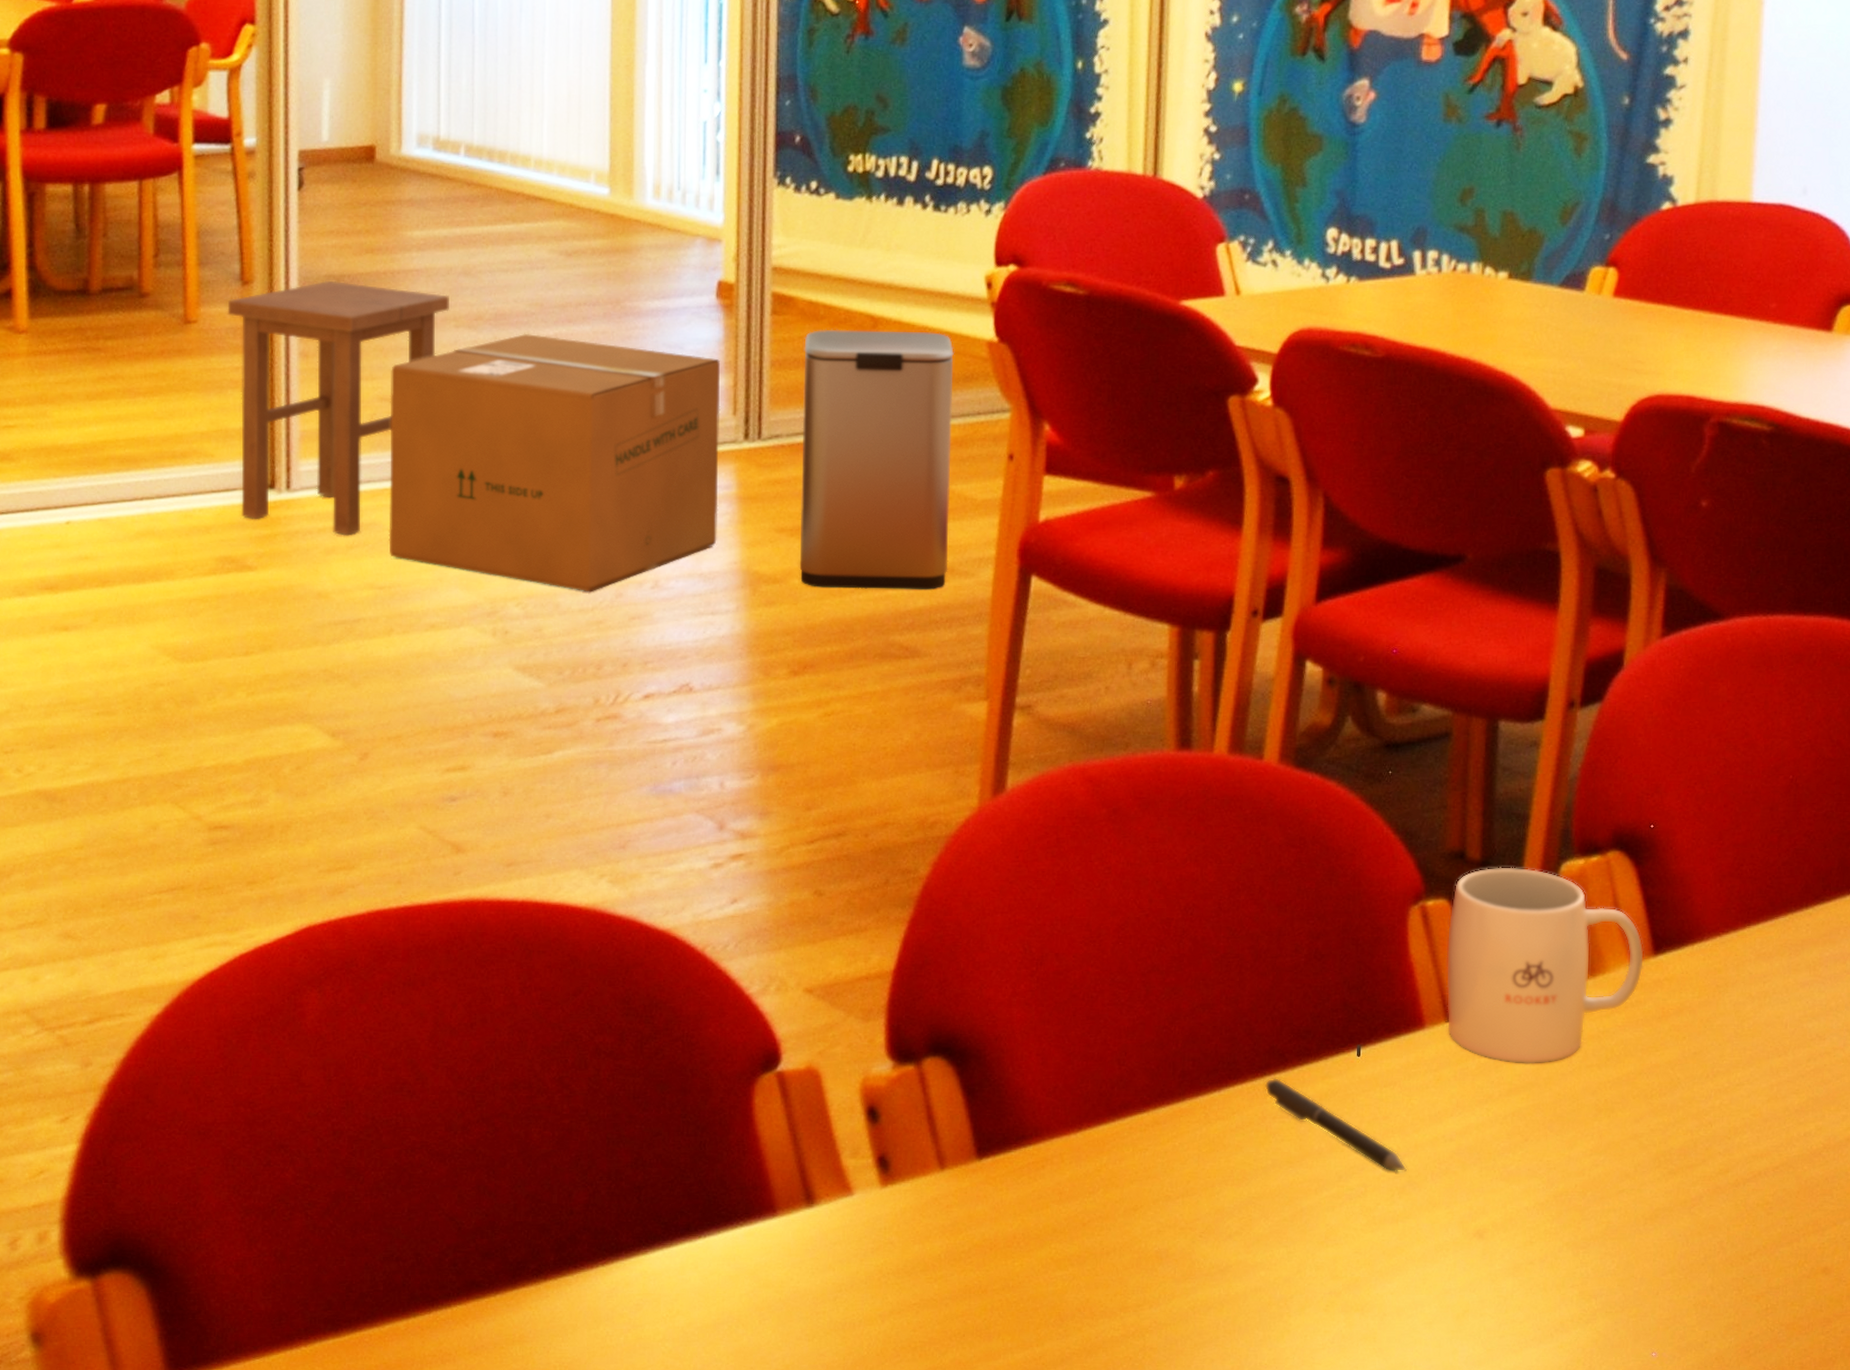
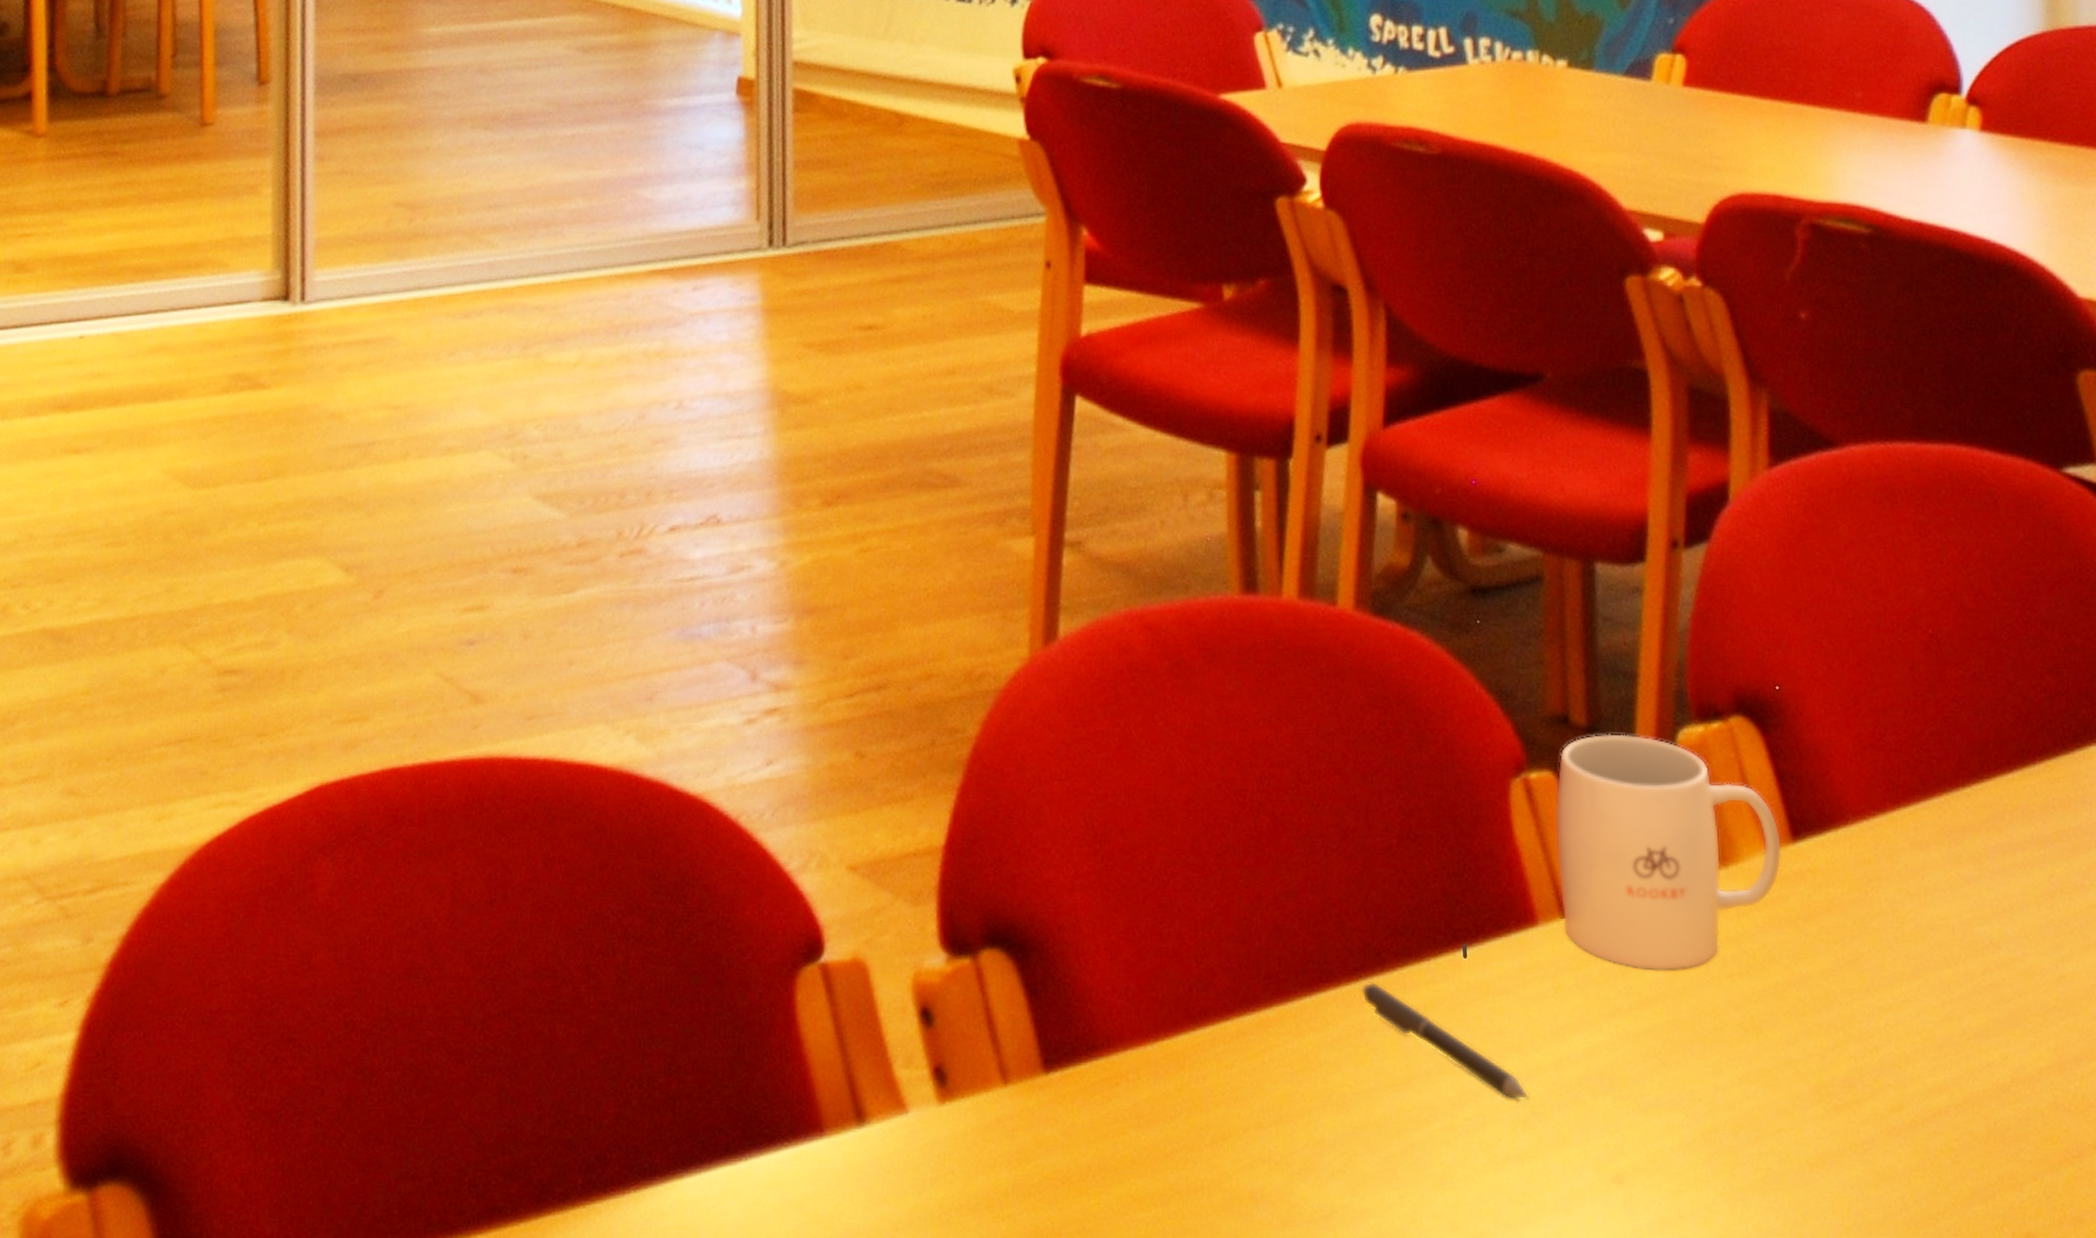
stool: present [227,280,449,536] -> none [244,80,465,351]
box: present [388,333,721,593] -> none [404,133,743,413]
pedal bin: present [799,329,954,589] -> none [828,127,987,411]

